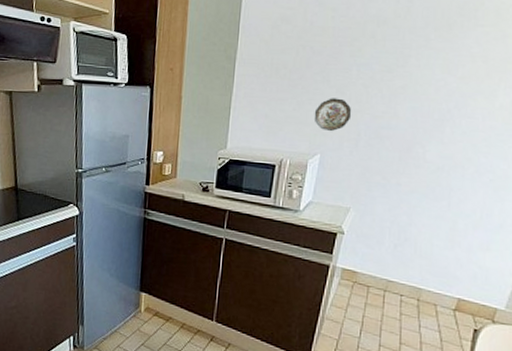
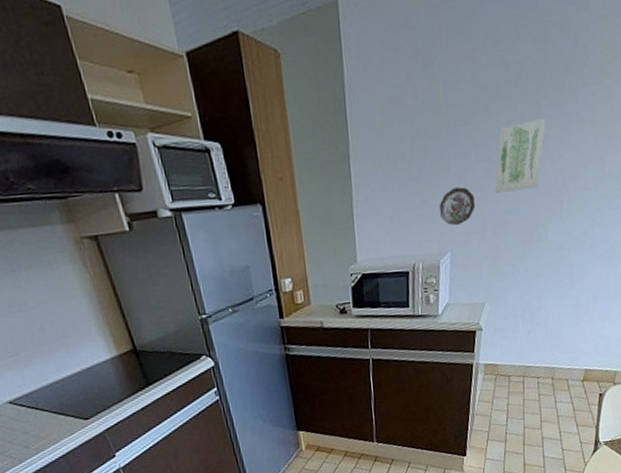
wall art: none [373,50,433,111] -> present [495,119,546,193]

